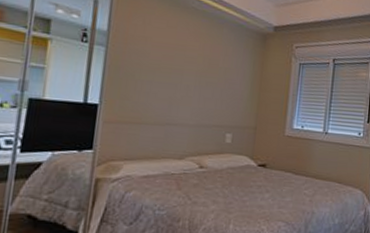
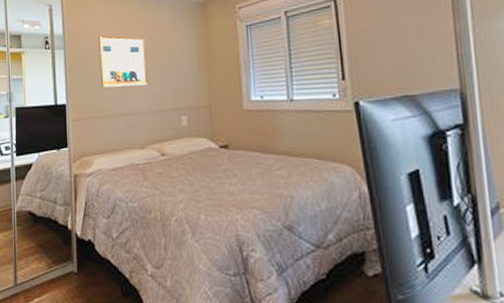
wall art: none [145,41,202,99] -> present [99,35,147,88]

